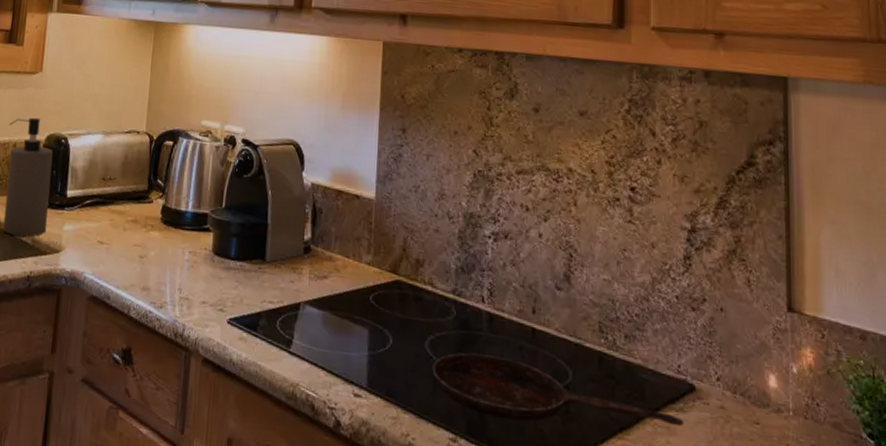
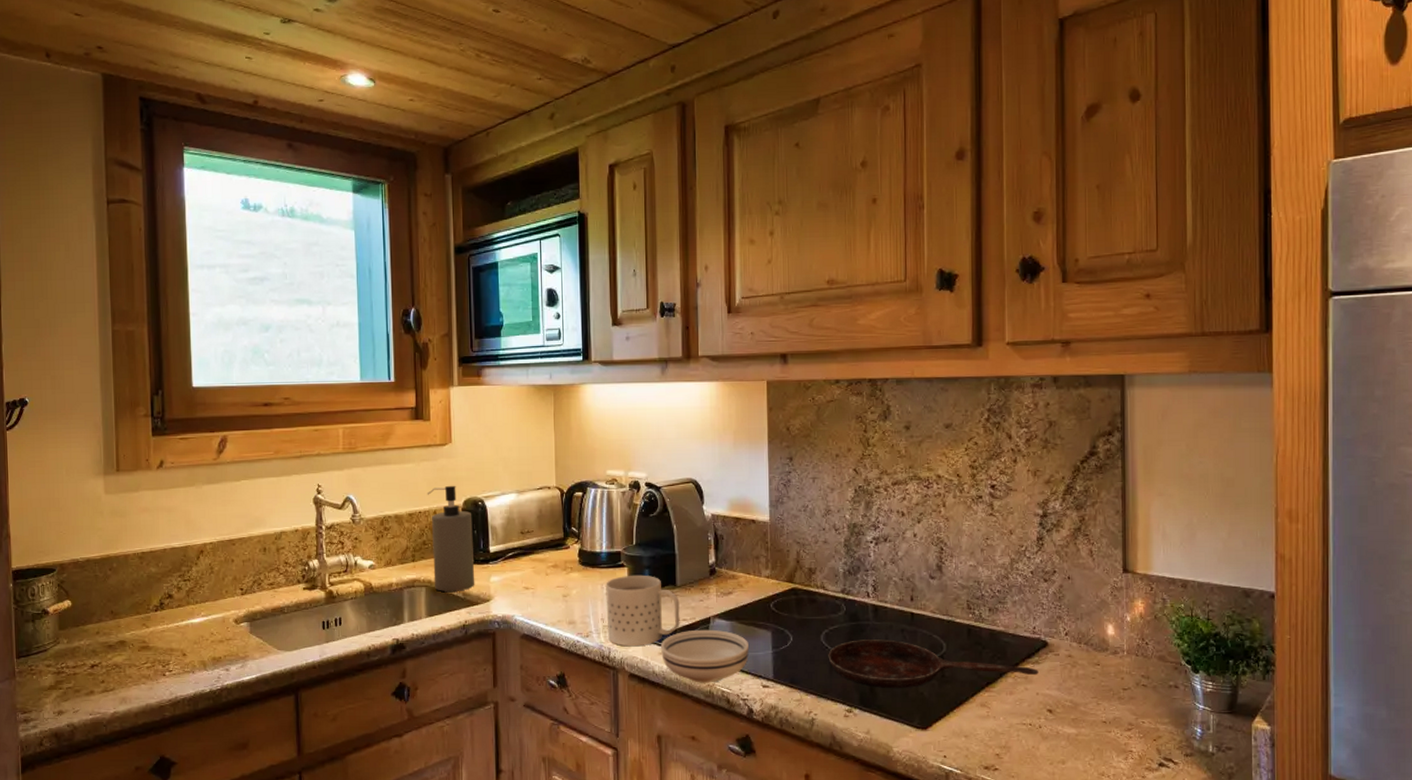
mug: none [184,242,268,327] -> present [606,575,680,647]
bowl: none [241,315,343,383] -> present [661,629,750,683]

